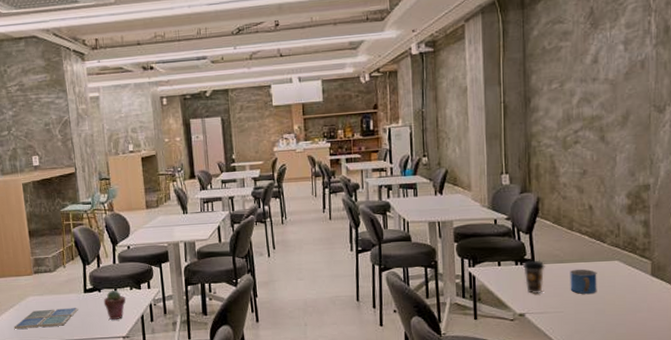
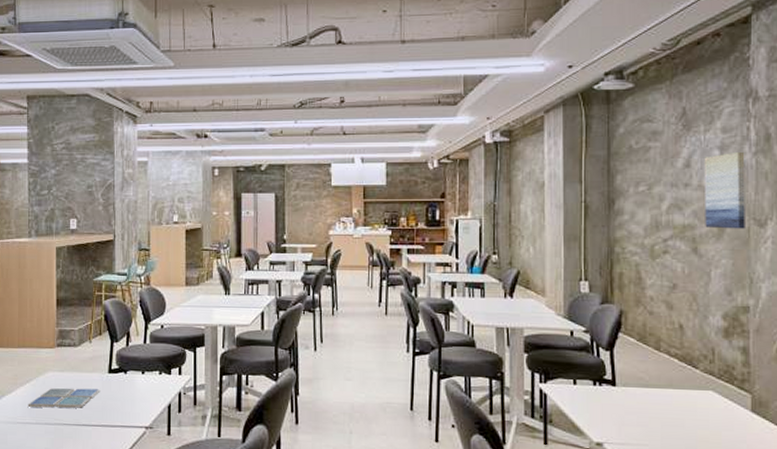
potted succulent: present [103,289,126,320] -> none [128,372,154,406]
coffee cup: present [523,260,545,294] -> none [602,381,628,421]
mug: present [570,269,597,294] -> none [656,396,688,427]
wall art: none [609,44,647,117] -> present [704,151,745,229]

